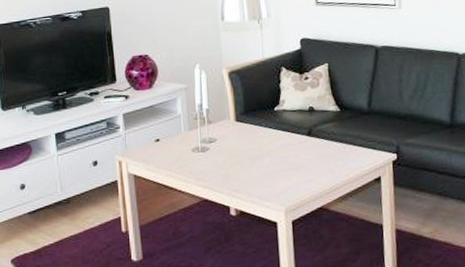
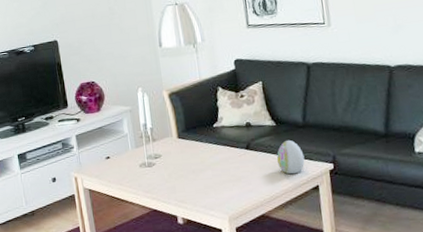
decorative egg: none [339,128,368,164] -> present [277,140,305,175]

